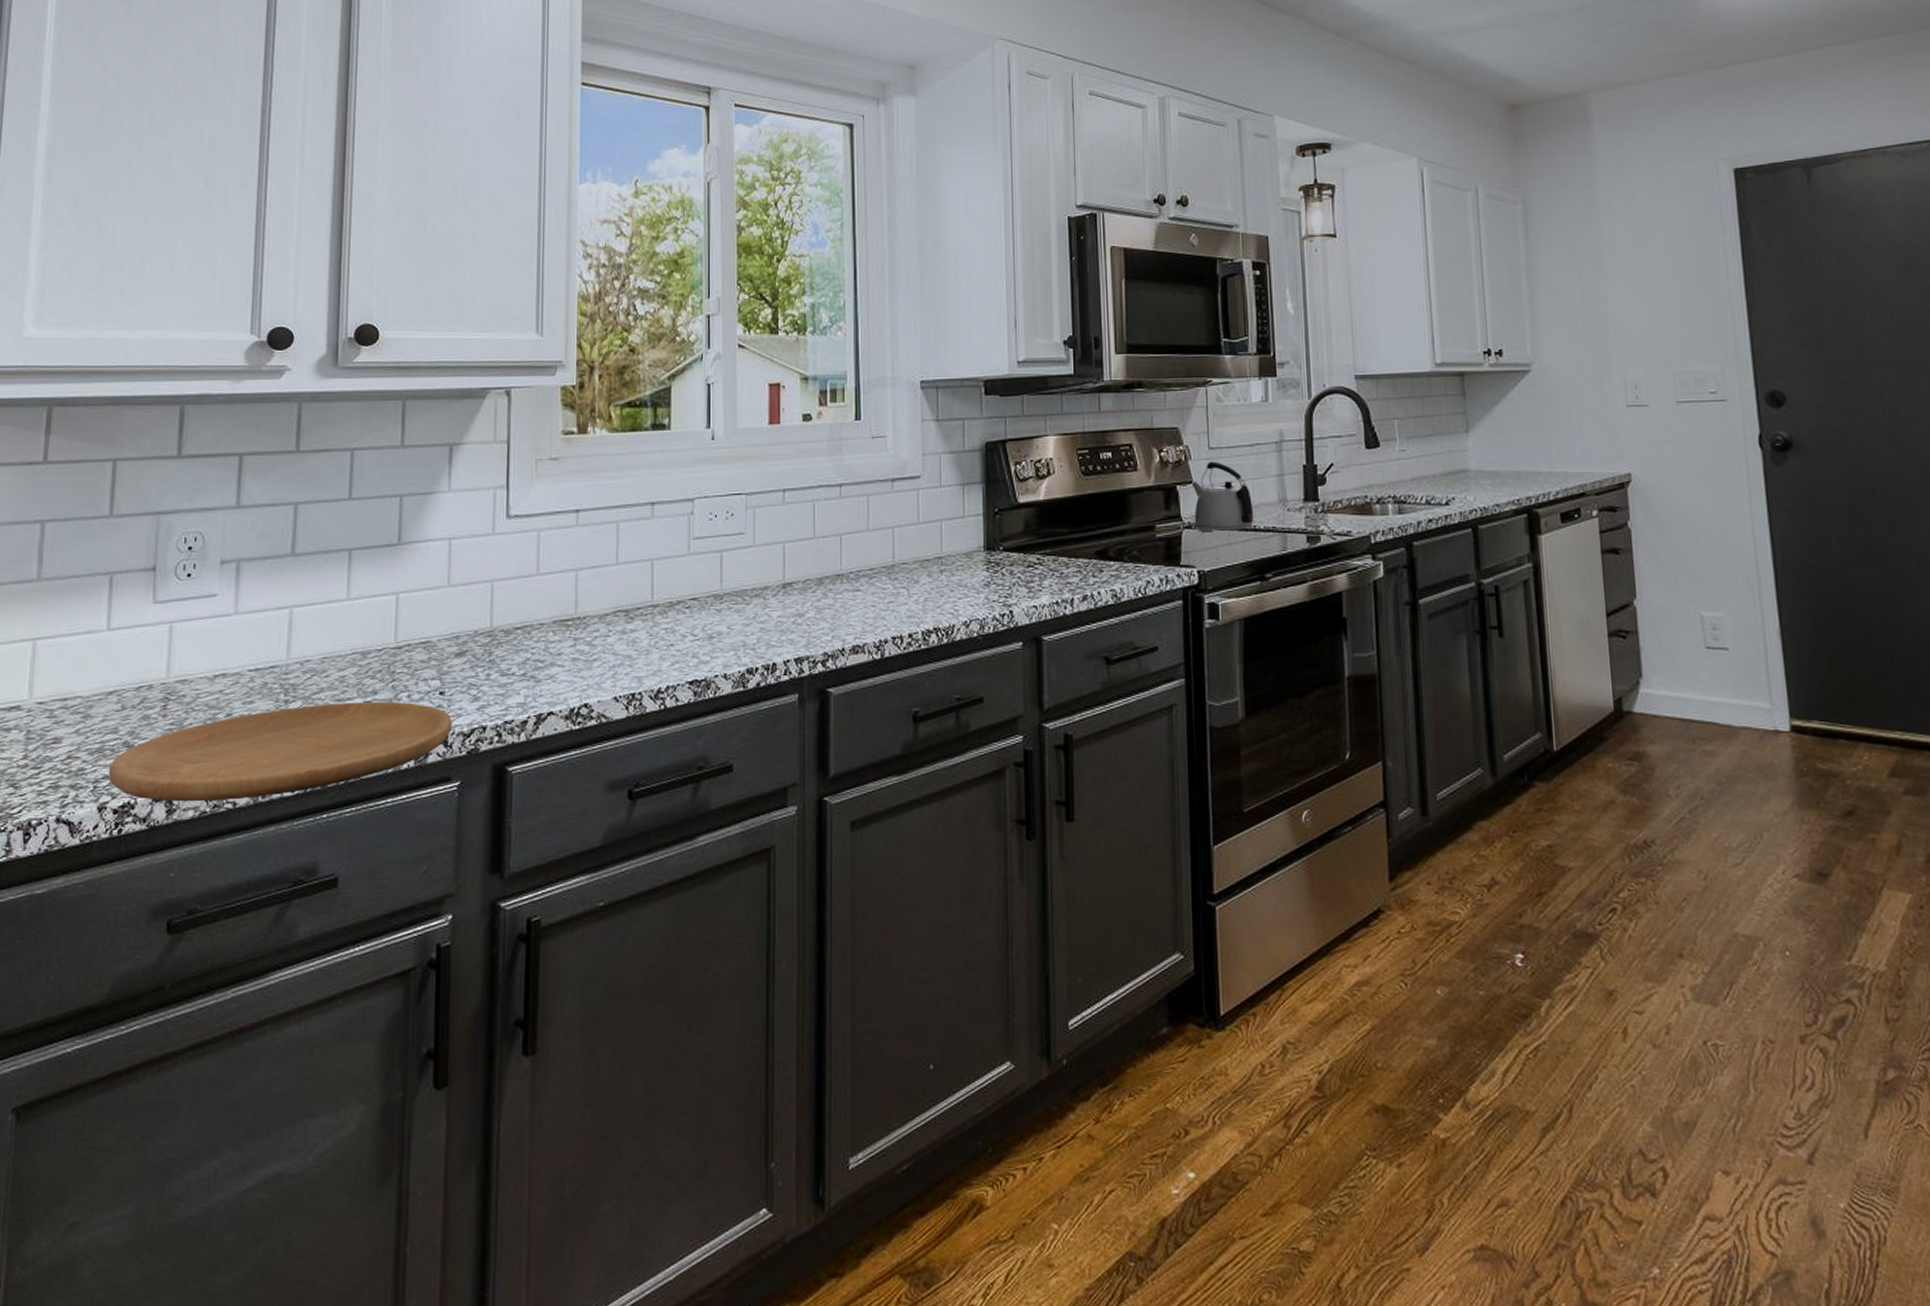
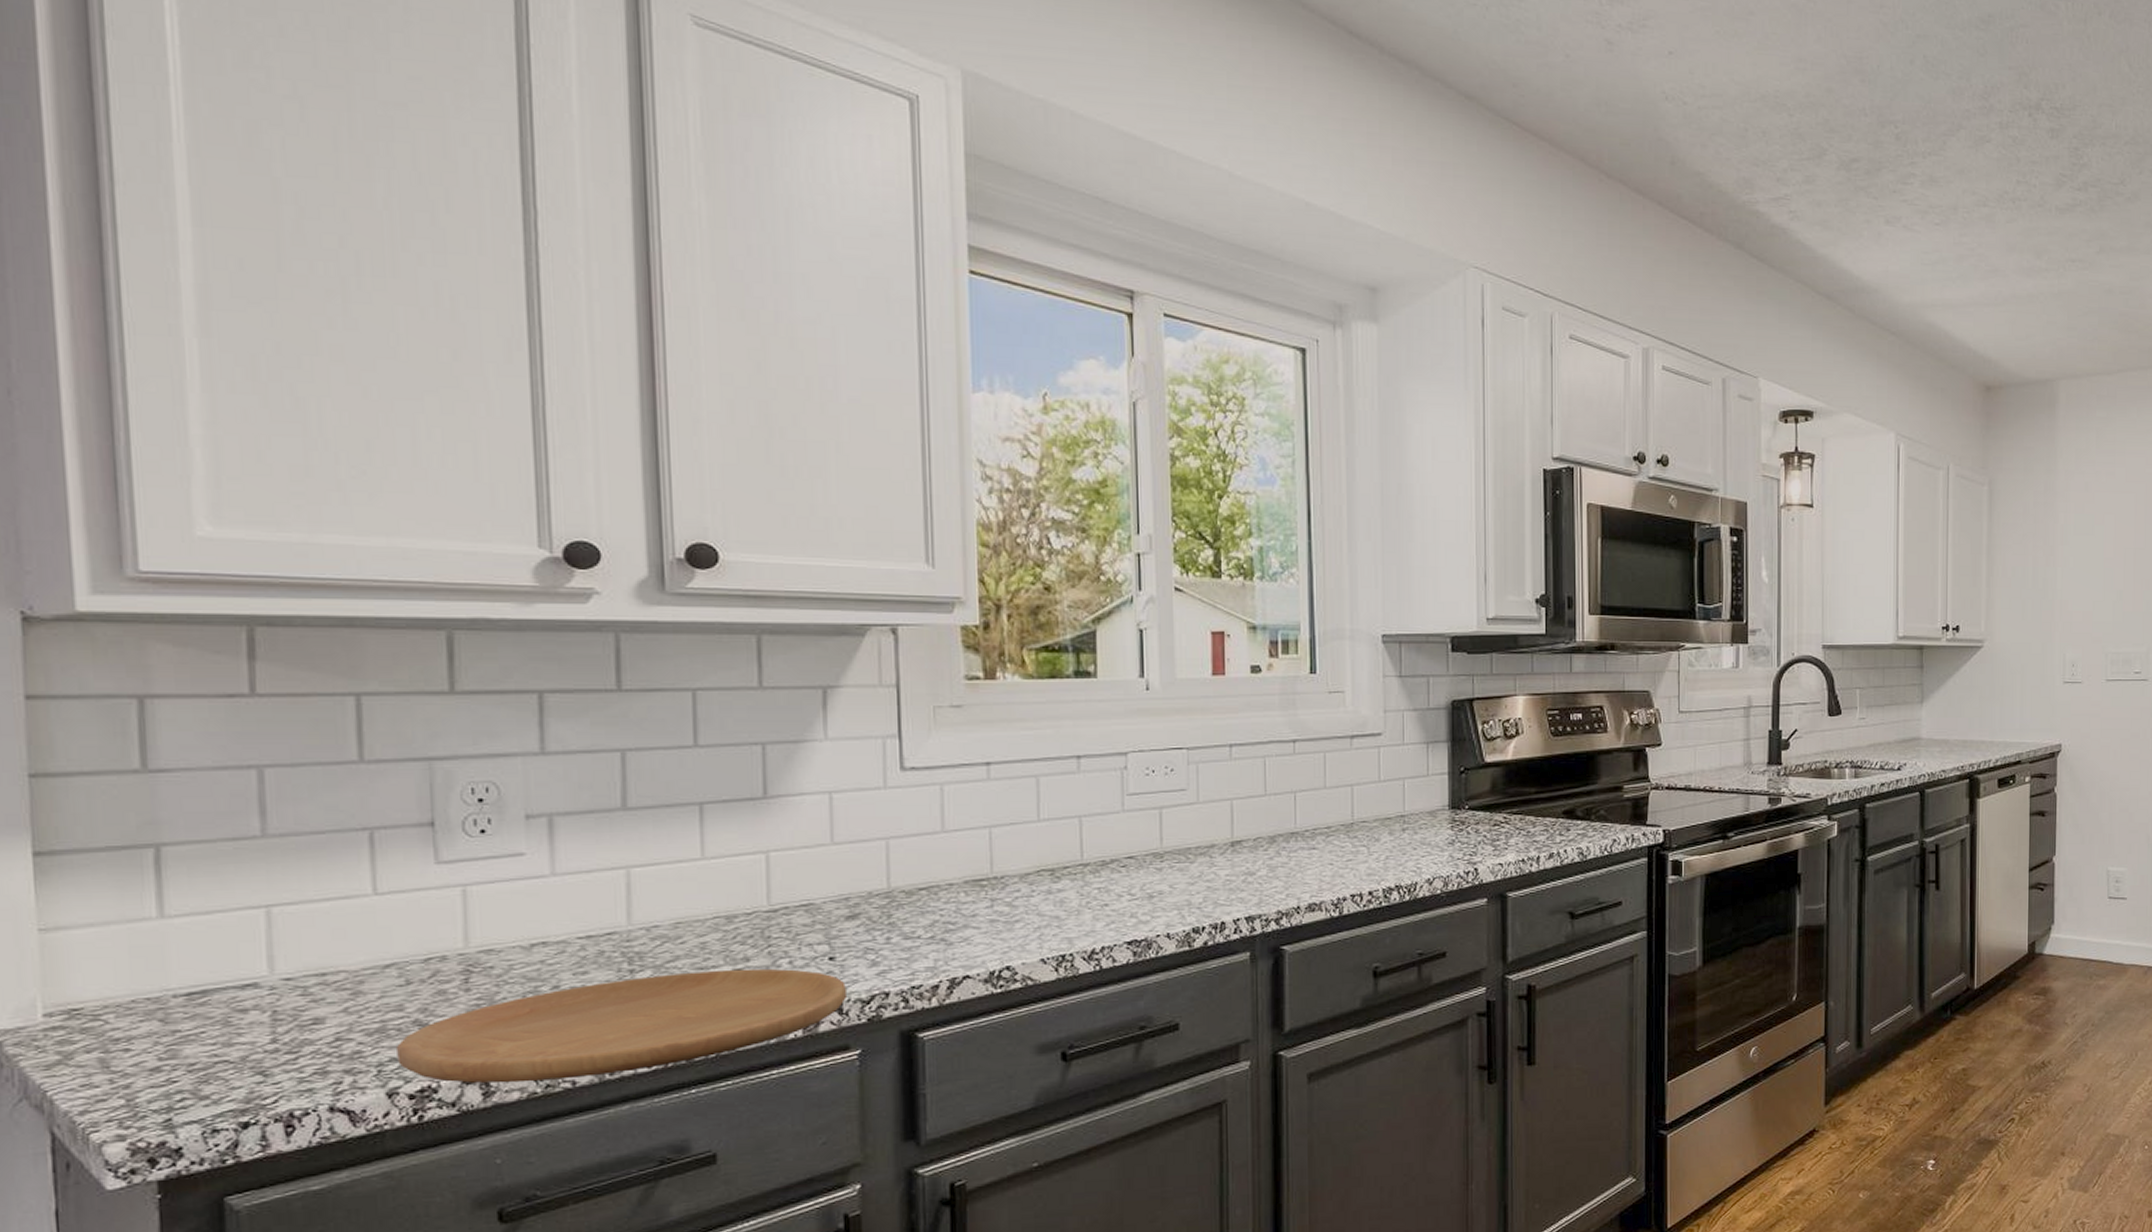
kettle: present [1191,461,1254,533] -> none [1660,725,1719,793]

